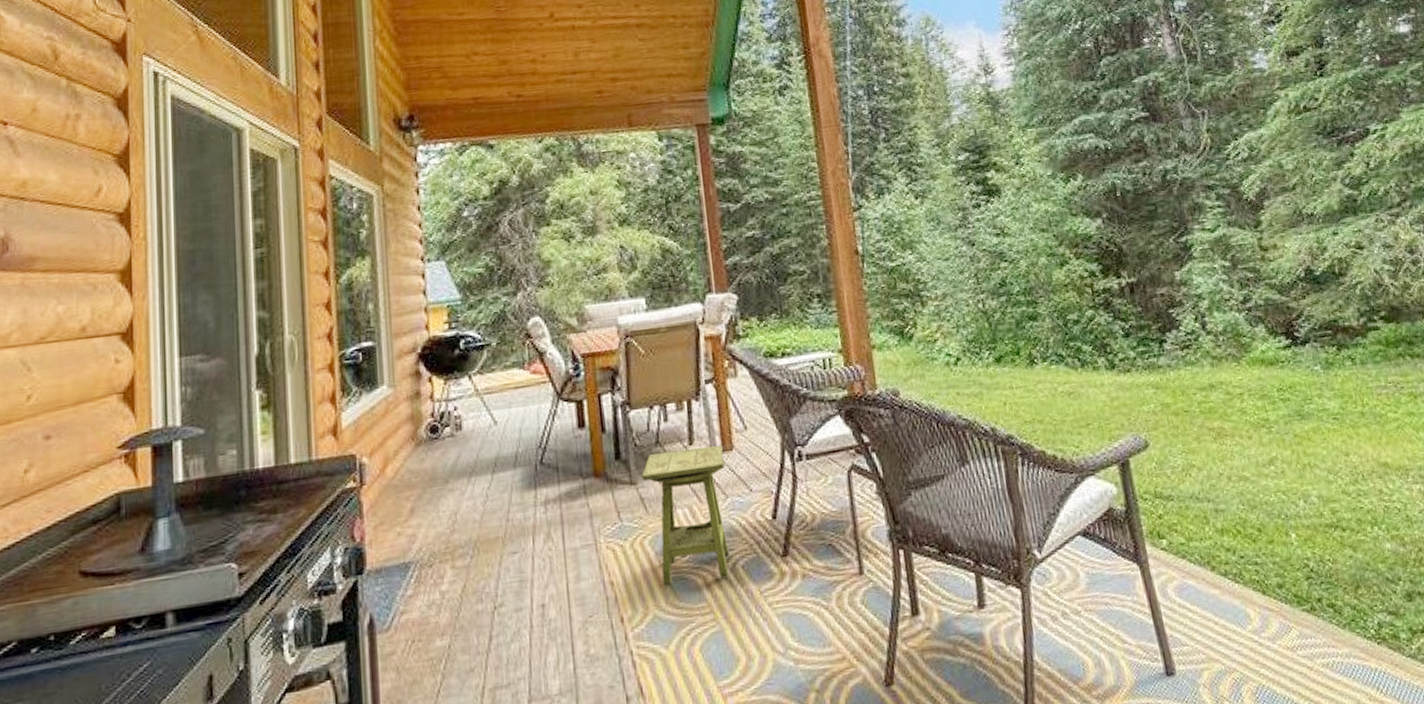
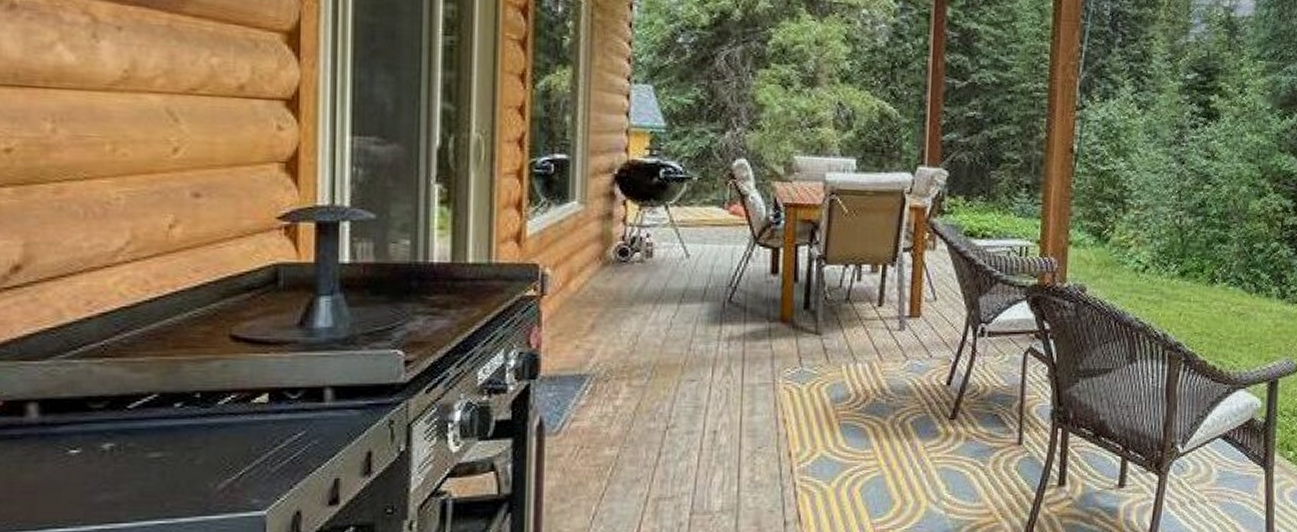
side table: present [642,445,730,586] -> none [828,309,911,430]

